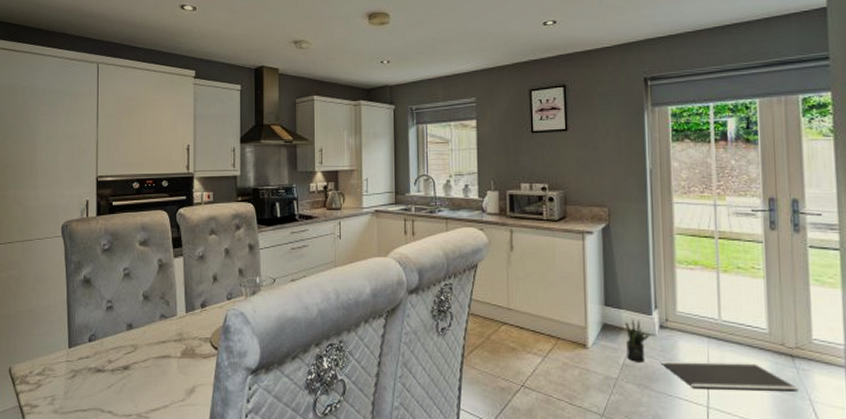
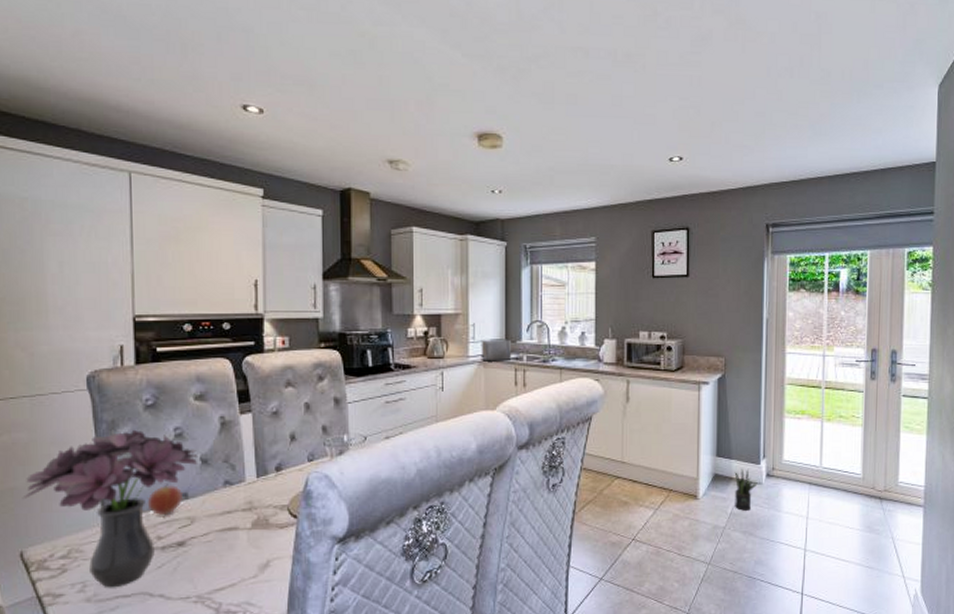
flower arrangement: none [12,270,141,402] -> present [22,430,198,587]
fruit: none [102,316,129,342] -> present [147,484,184,515]
toaster: none [373,192,402,212] -> present [481,339,512,361]
door mat: present [660,361,798,391] -> none [765,507,883,533]

